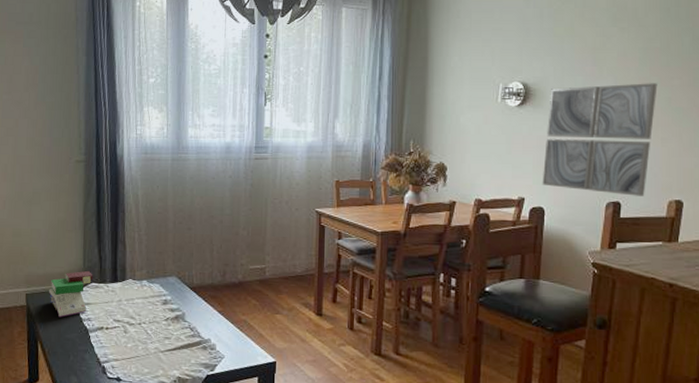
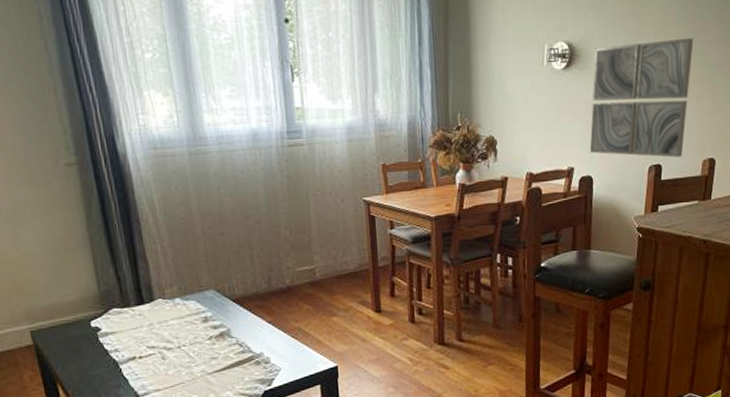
book: present [48,270,93,317] -> none [59,294,113,353]

